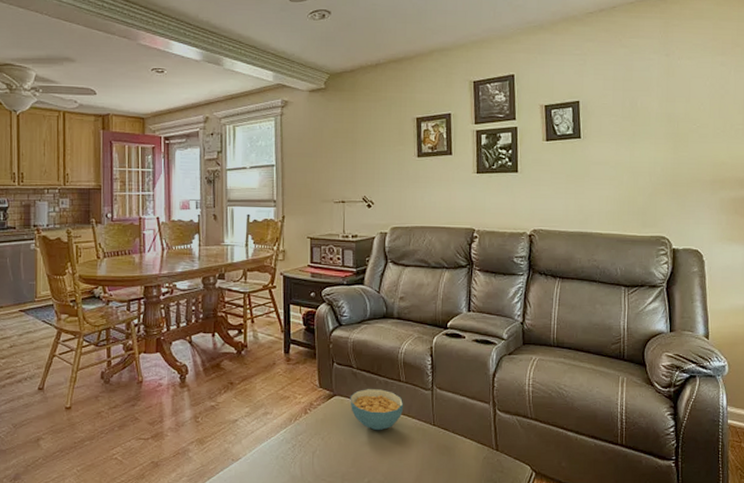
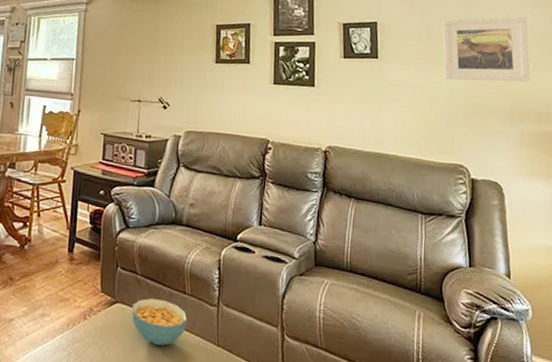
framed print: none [645,83,732,153] -> present [442,16,530,82]

